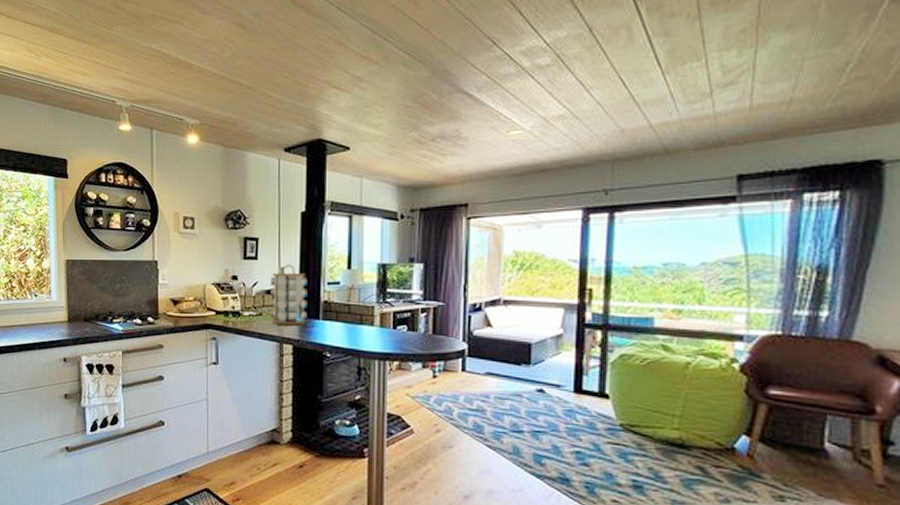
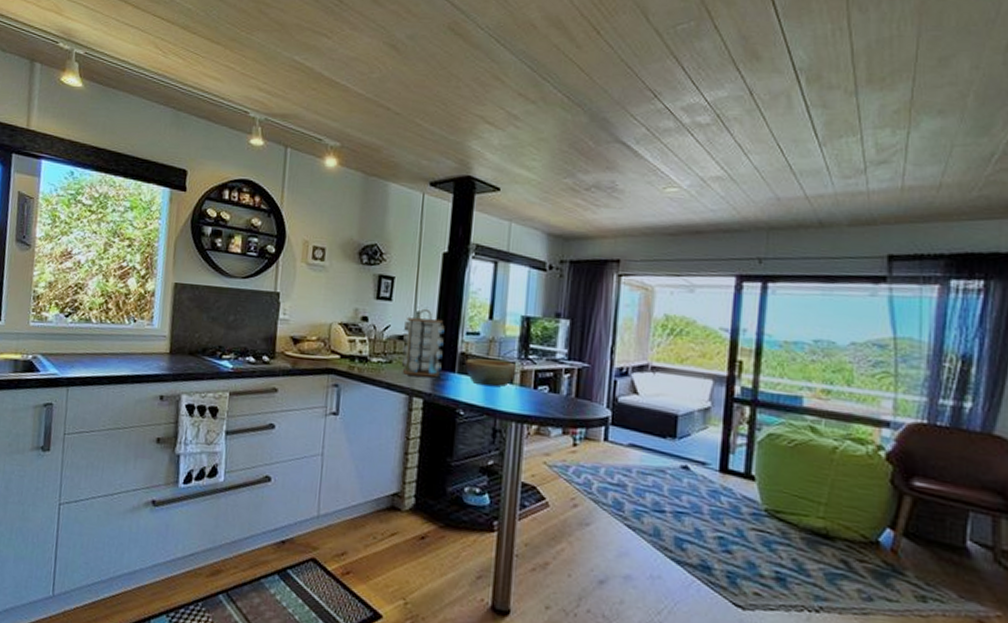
bowl: none [329,305,376,329] -> present [465,358,517,387]

